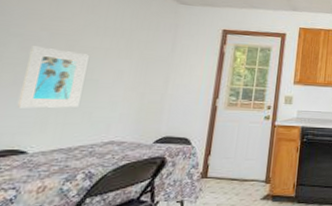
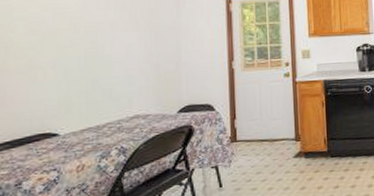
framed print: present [16,46,89,108] -> none [37,28,97,92]

